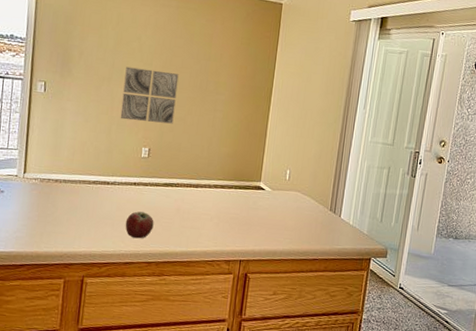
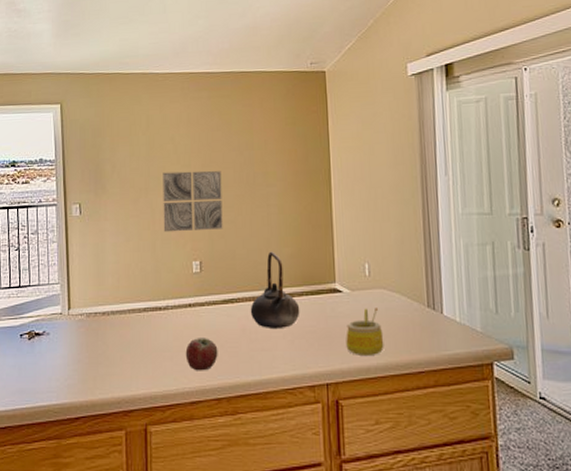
teapot: none [186,149,228,213] -> present [250,251,300,330]
mug: none [260,205,292,242] -> present [346,308,384,355]

